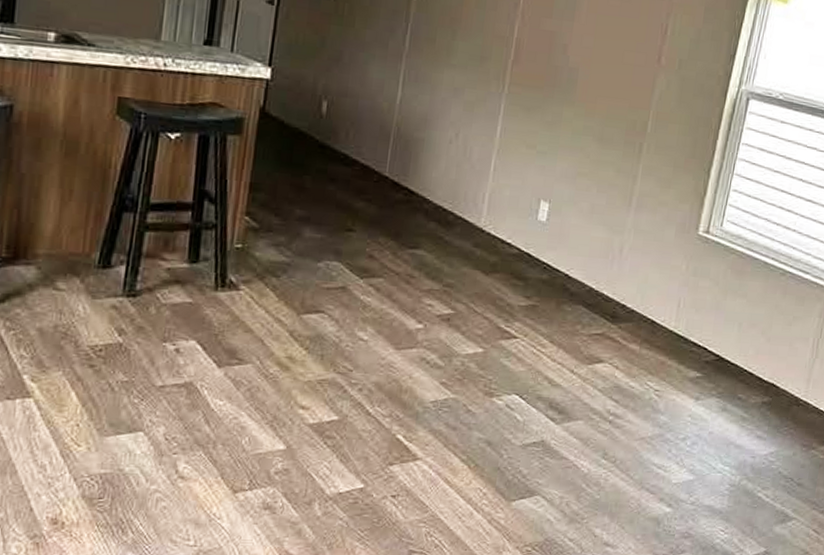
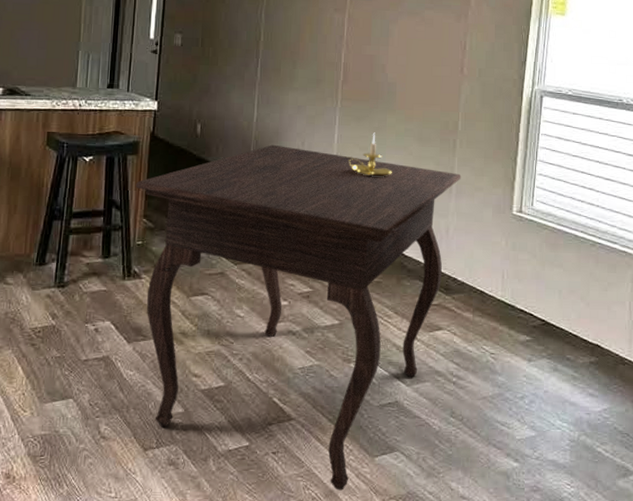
dining table: none [237,133,645,538] -> present [136,144,461,491]
candle holder: none [509,127,563,183] -> present [346,132,392,177]

